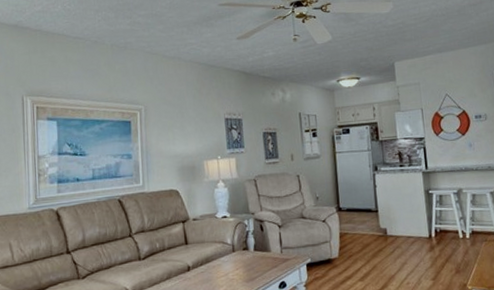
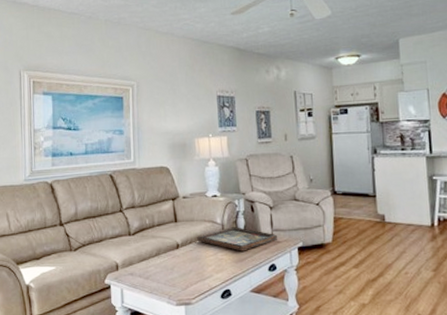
decorative tray: none [207,246,287,271] -> present [196,227,278,252]

